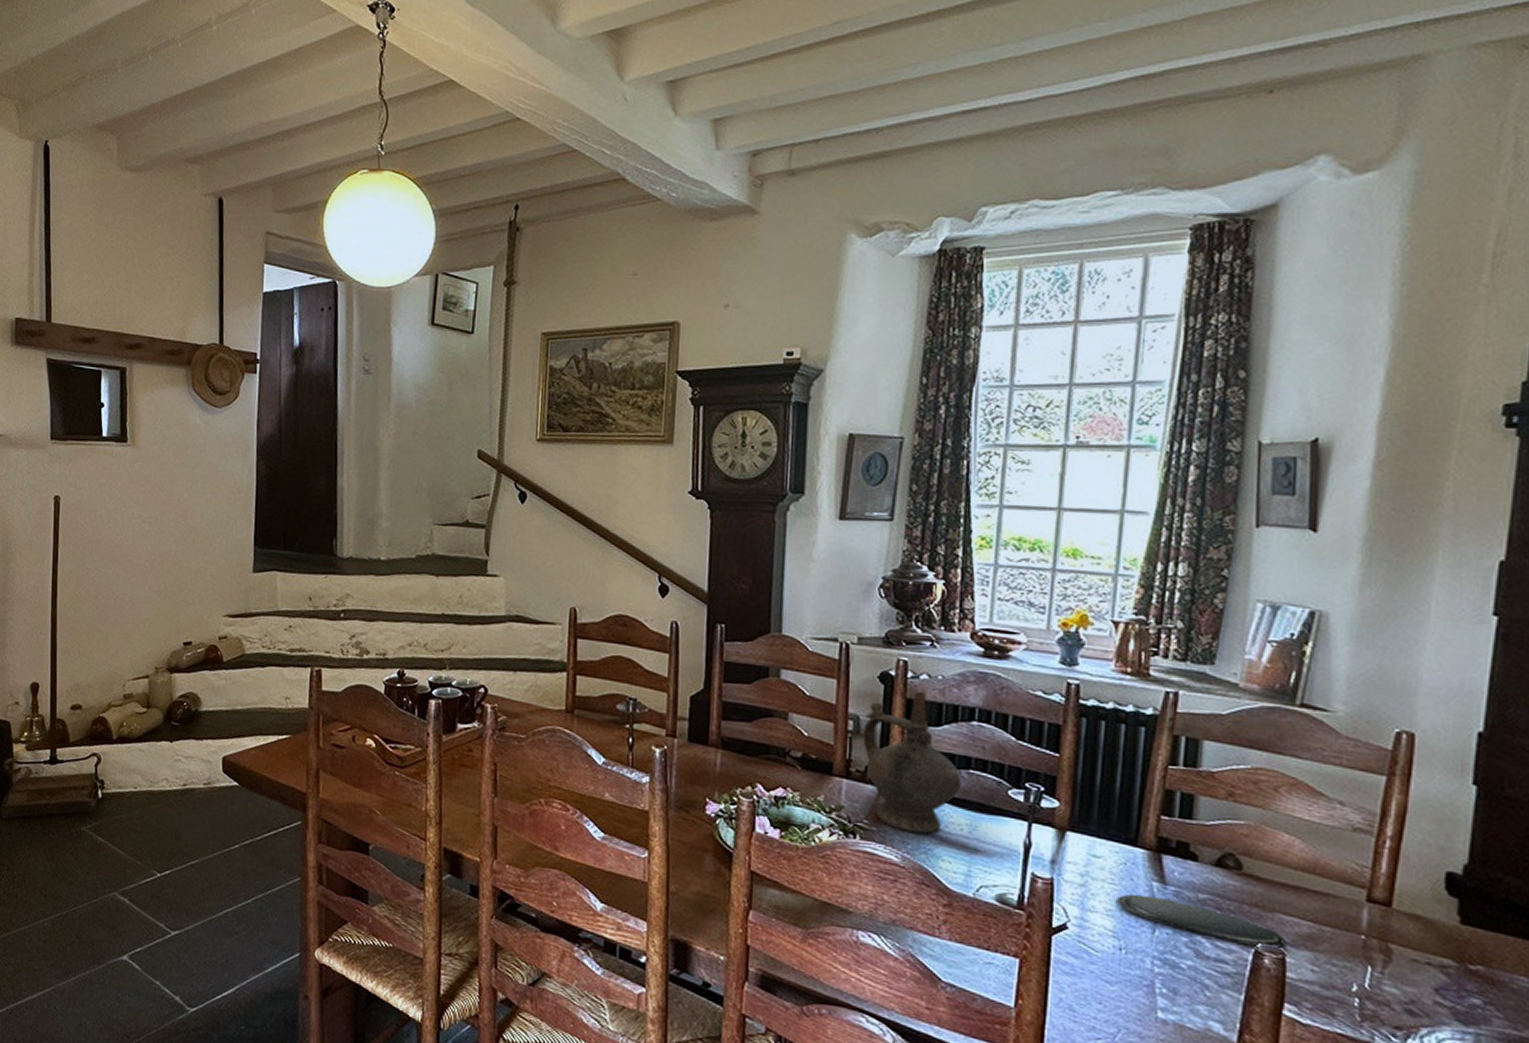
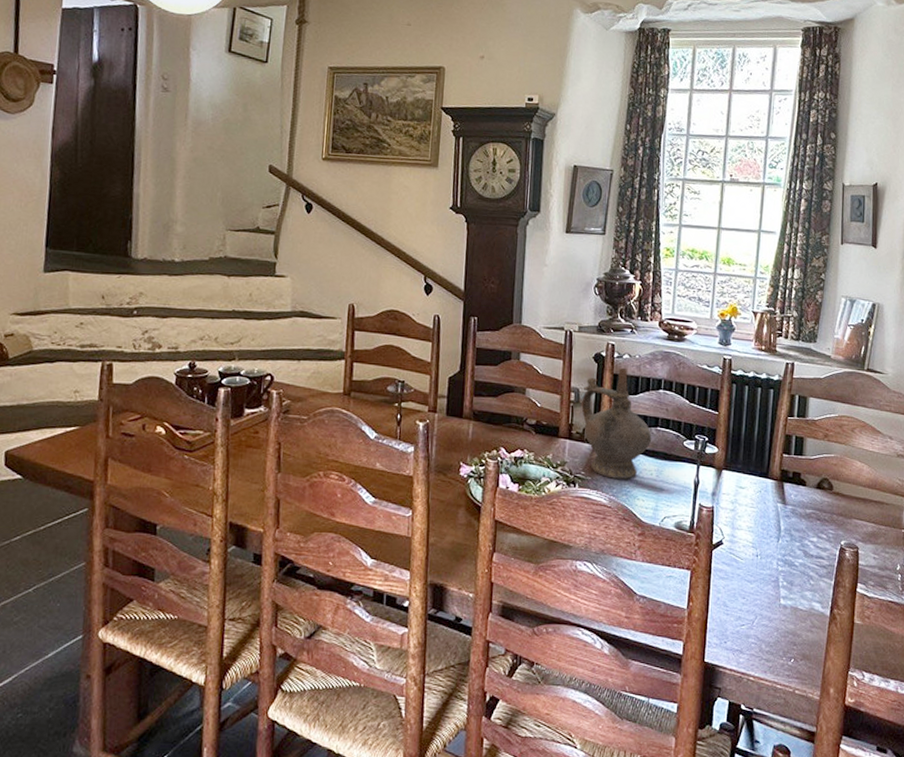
oval tray: present [1117,894,1287,949] -> none [755,513,860,545]

